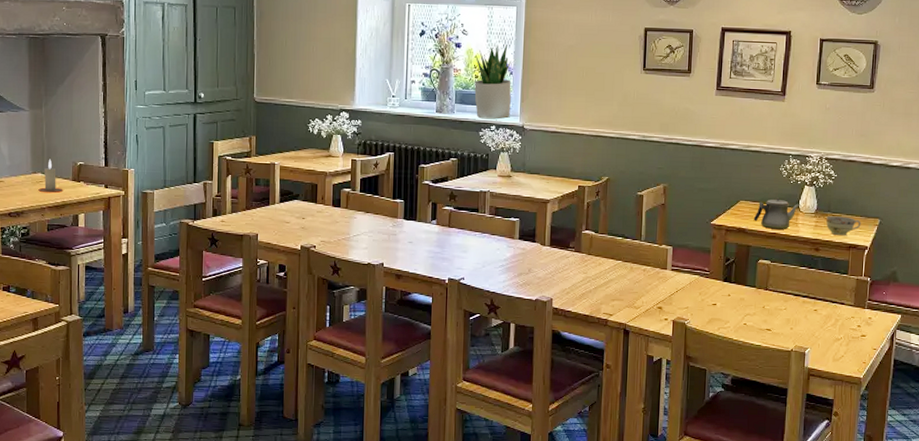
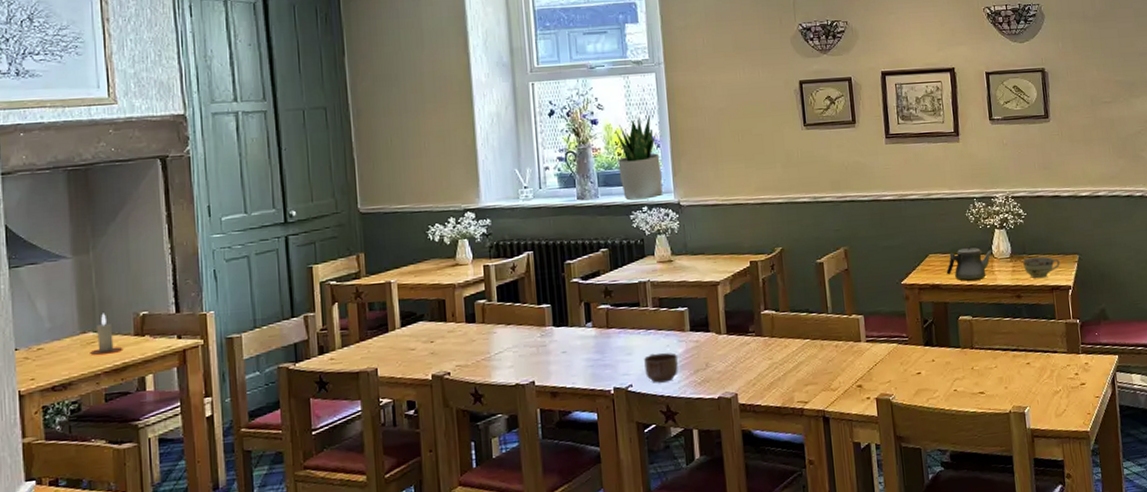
teacup: none [476,254,506,280] -> present [644,352,678,383]

